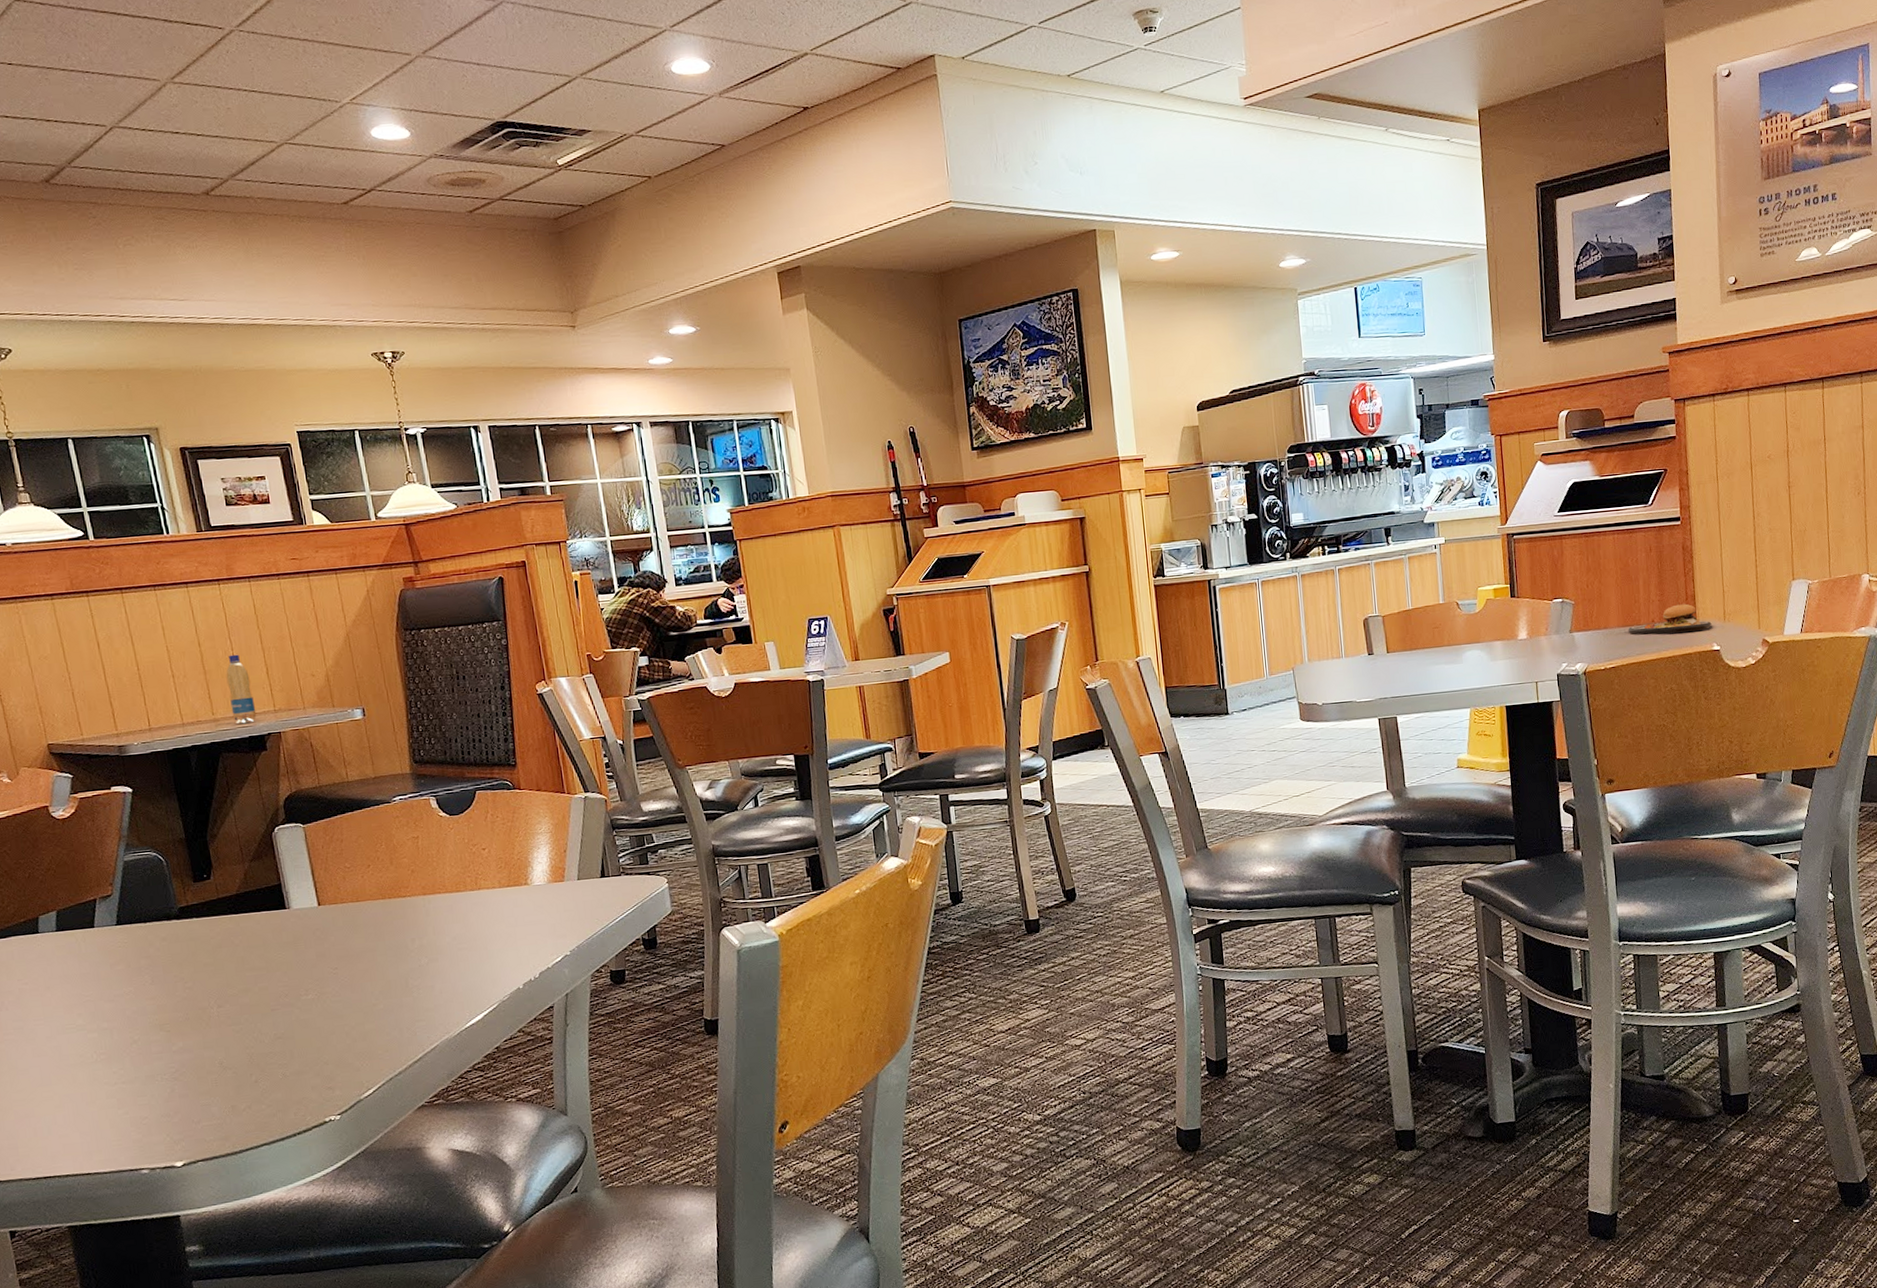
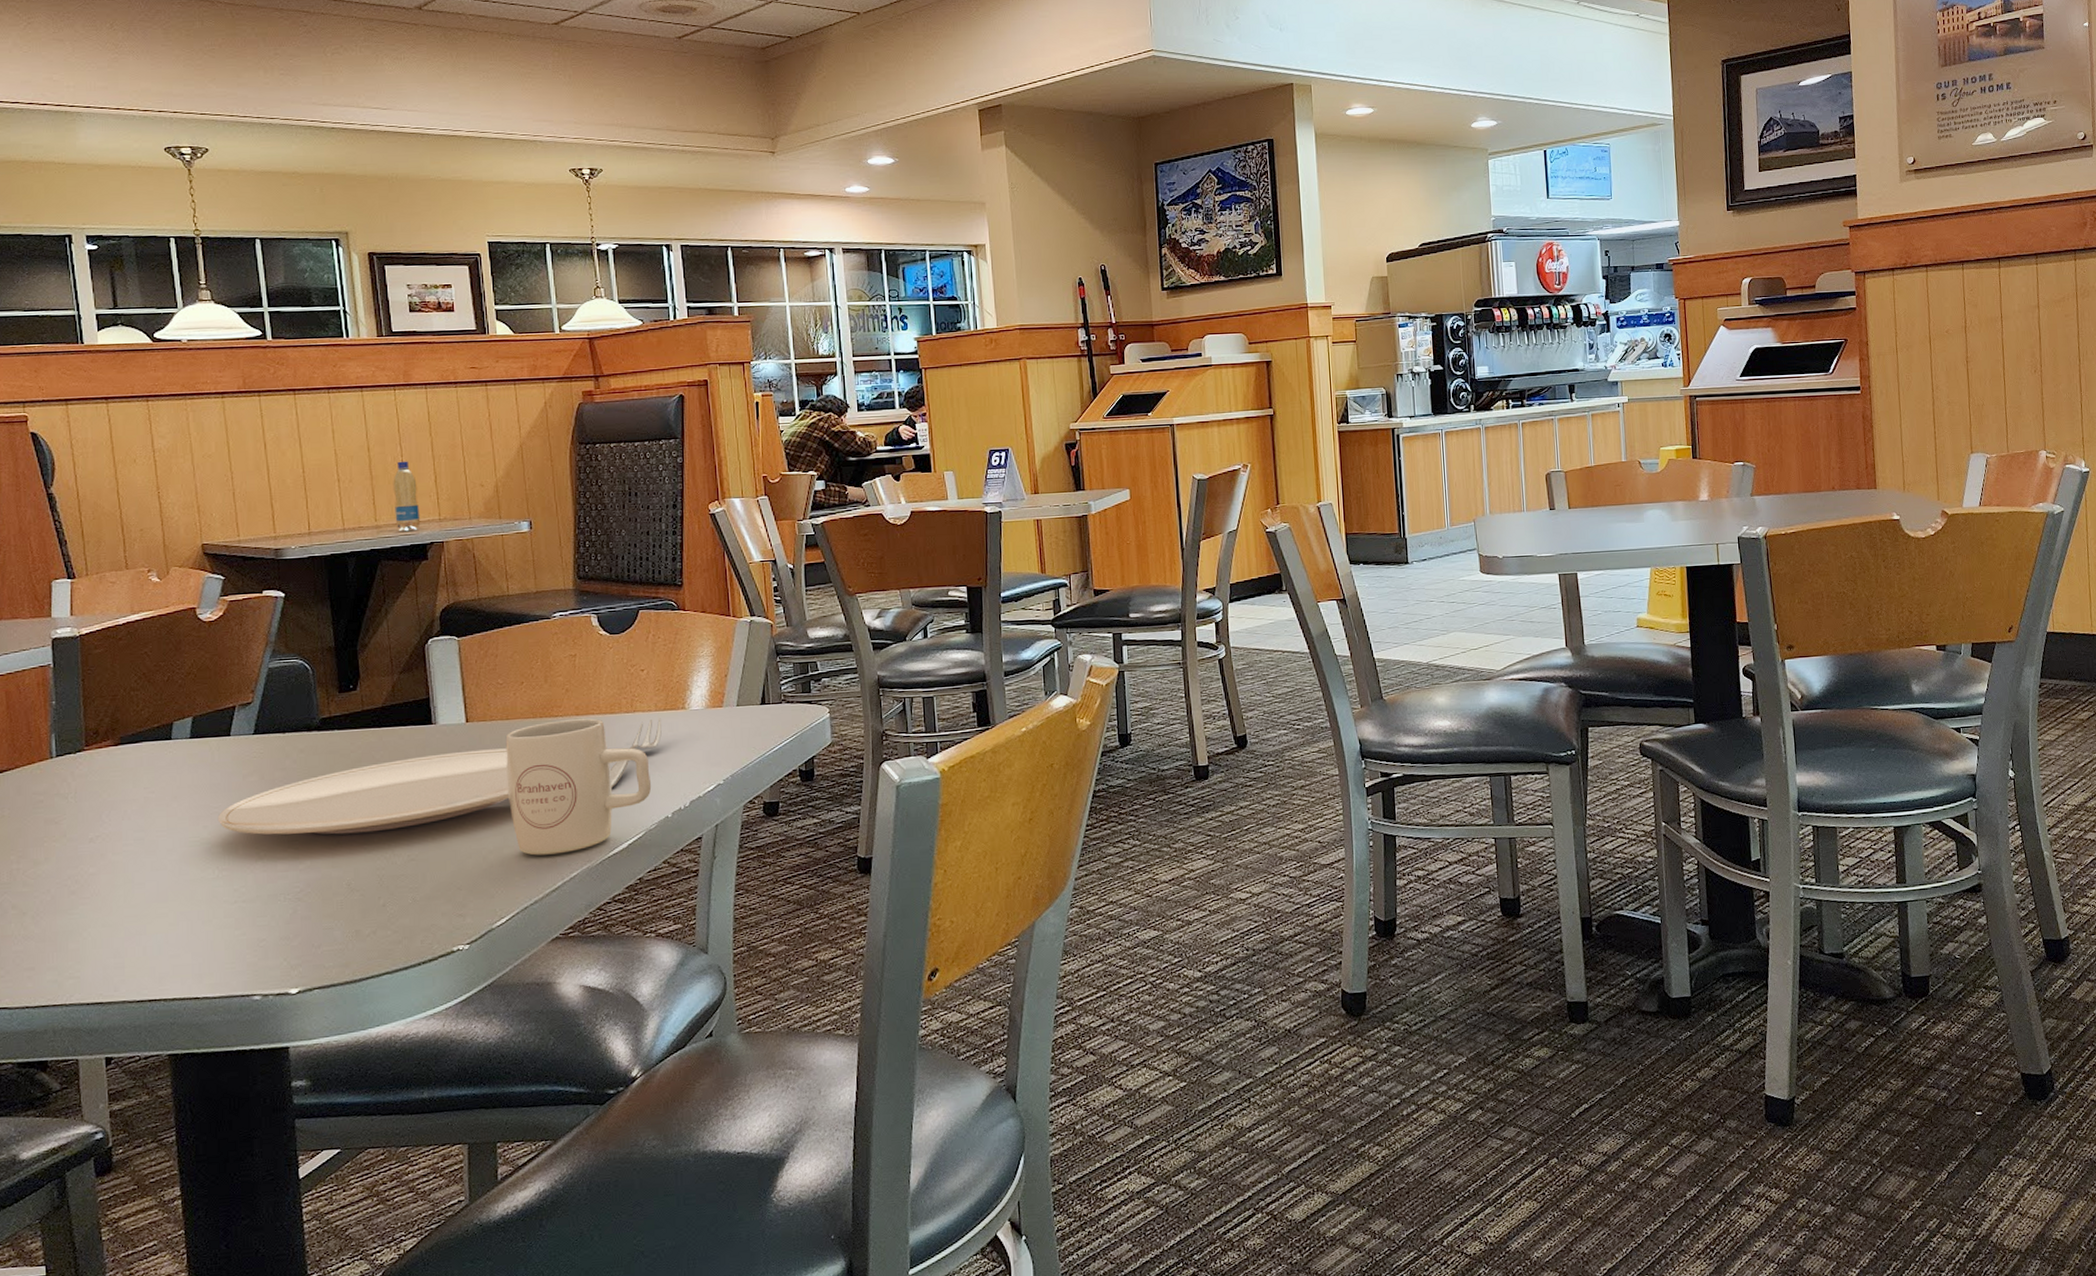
plate: none [90,929,367,1020] -> present [217,748,510,835]
mug: none [357,897,502,1030] -> present [505,718,652,856]
fork: none [460,894,507,962] -> present [609,718,662,787]
burger: present [1628,591,1712,636] -> none [1808,460,1892,502]

